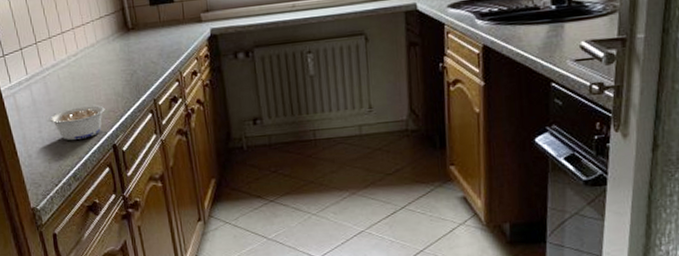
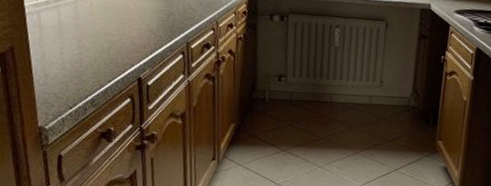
legume: present [48,105,105,140] -> none [72,35,136,68]

